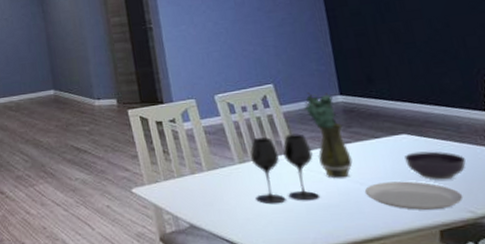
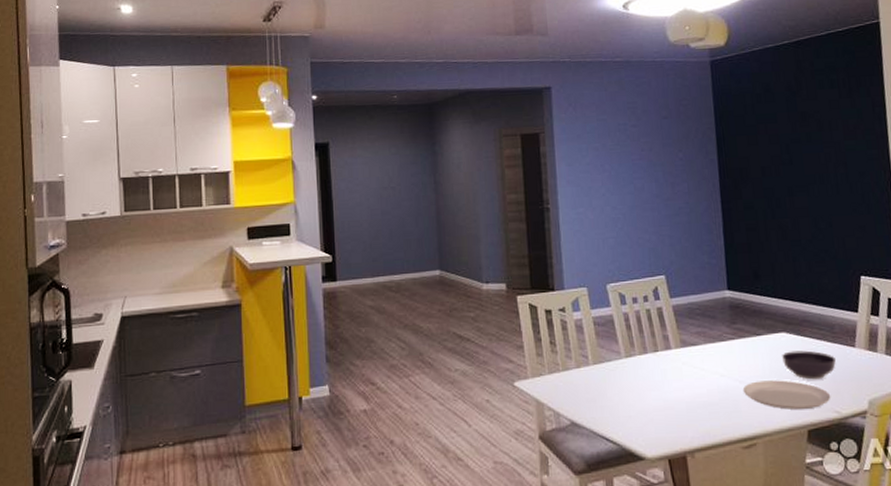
wine glass: present [250,133,319,204] -> none [637,328,700,401]
vase: present [304,92,353,178] -> none [693,286,734,376]

